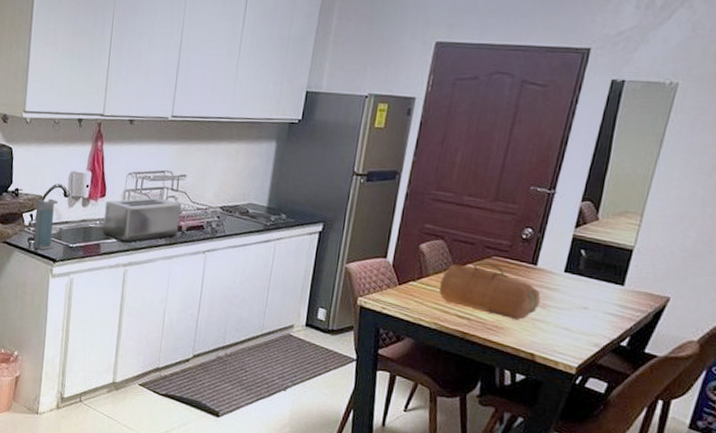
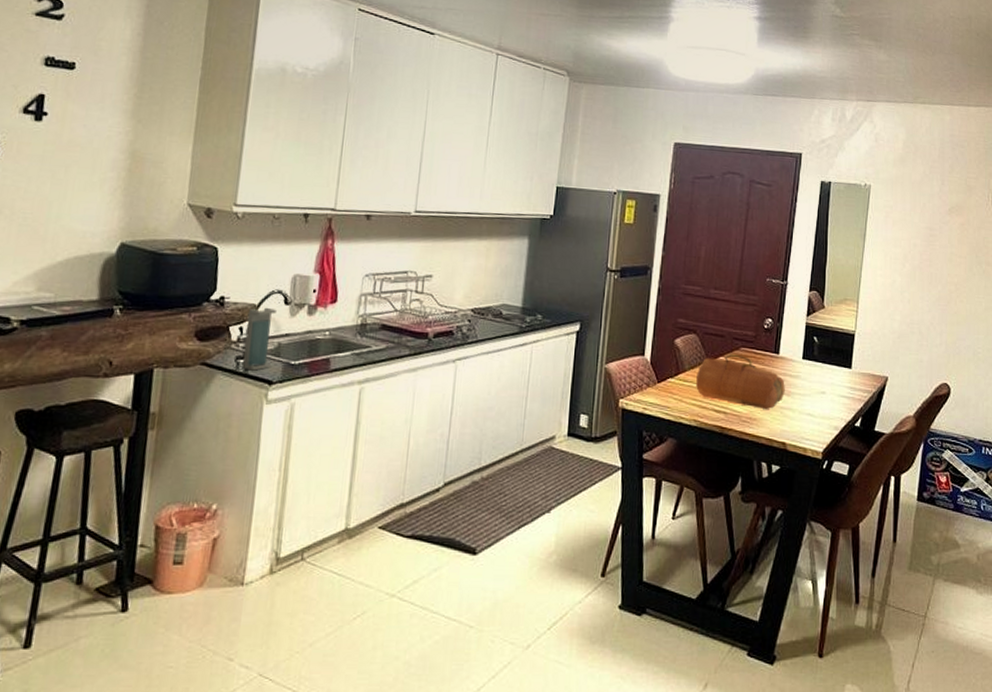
toaster: present [102,197,181,243] -> none [333,301,427,356]

